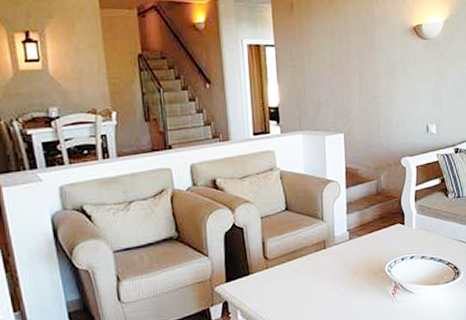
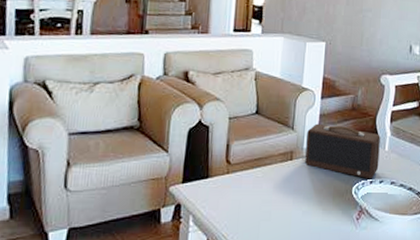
speaker: none [336,210,408,256] -> present [305,123,380,178]

